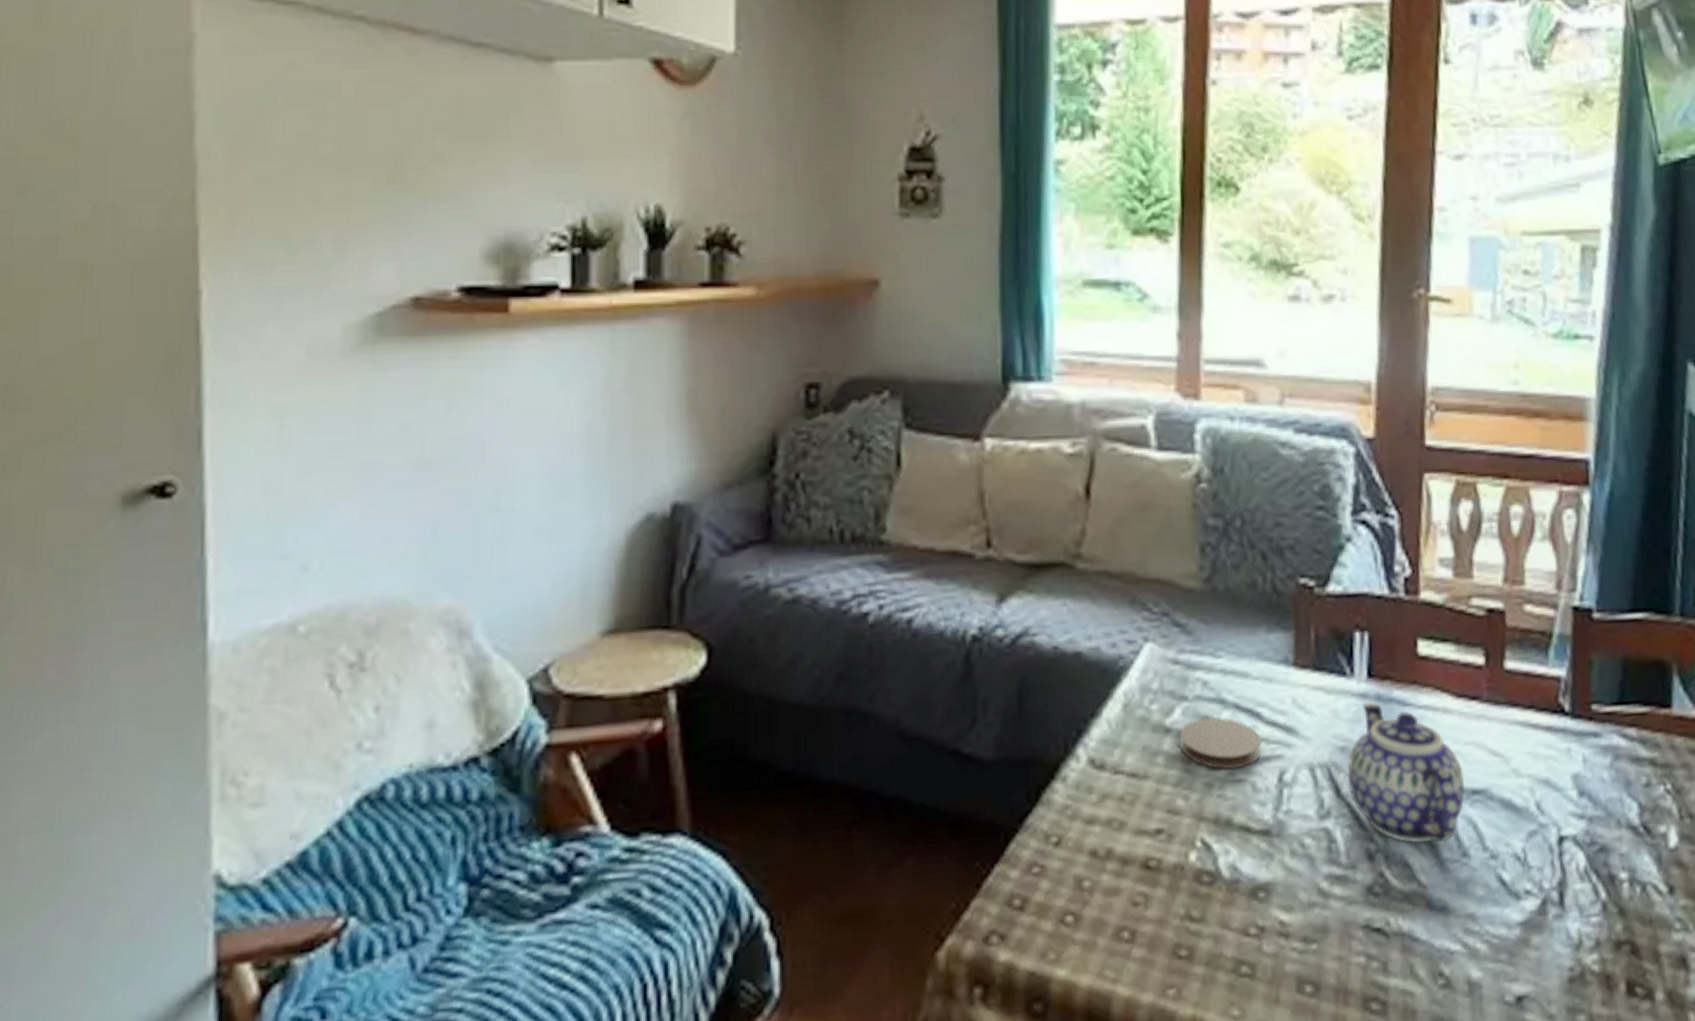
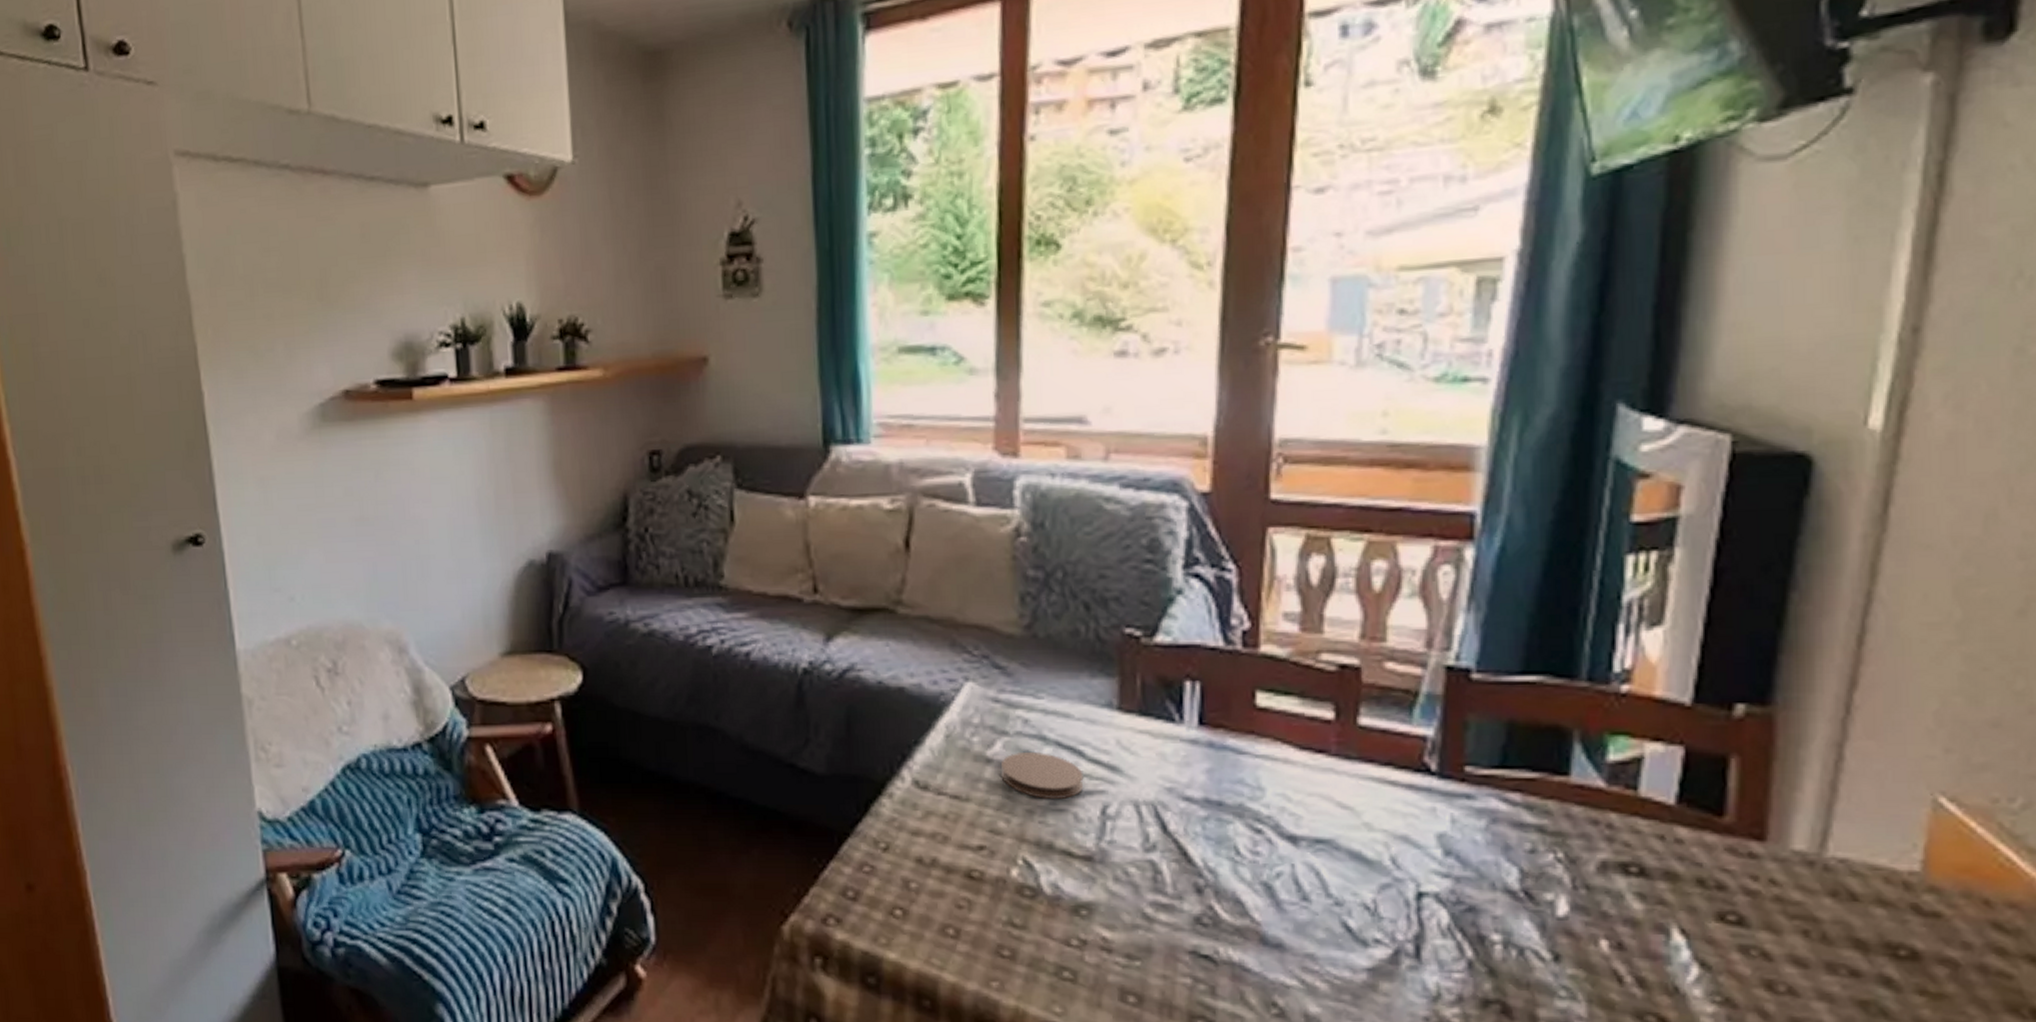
teapot: present [1347,702,1465,844] -> none [1175,748,1306,884]

